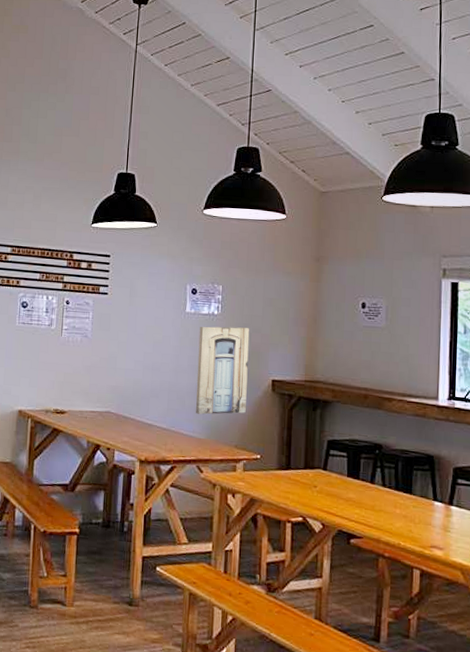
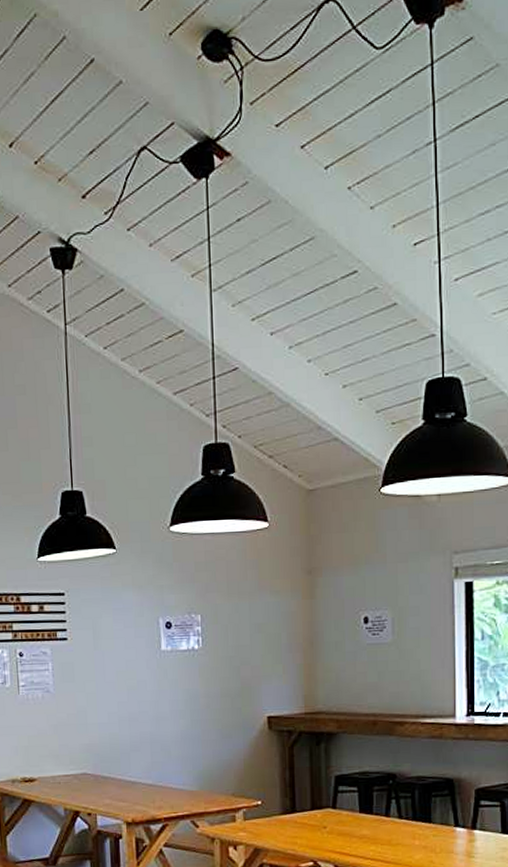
wall art: present [196,326,250,415] -> none [179,661,241,764]

